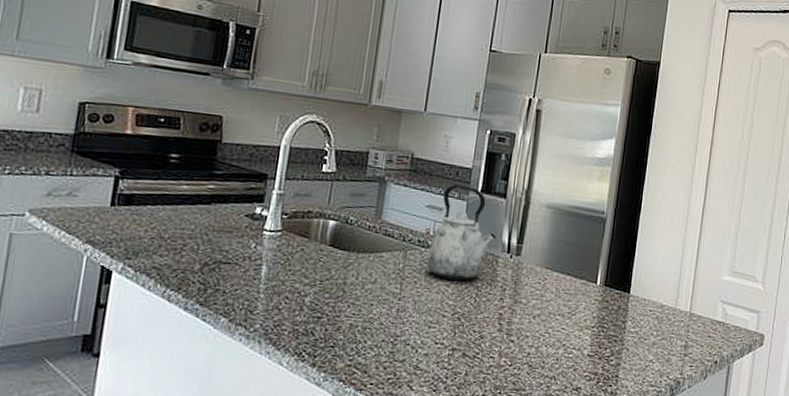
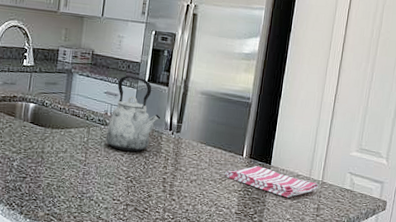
dish towel: none [575,295,686,335] -> present [225,166,319,198]

